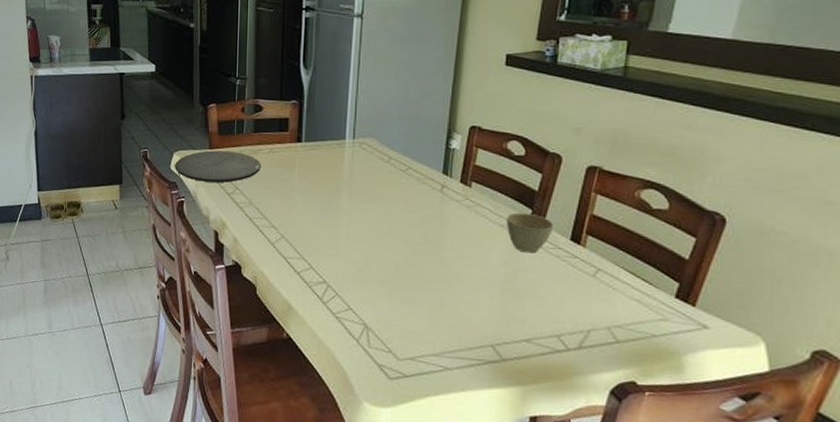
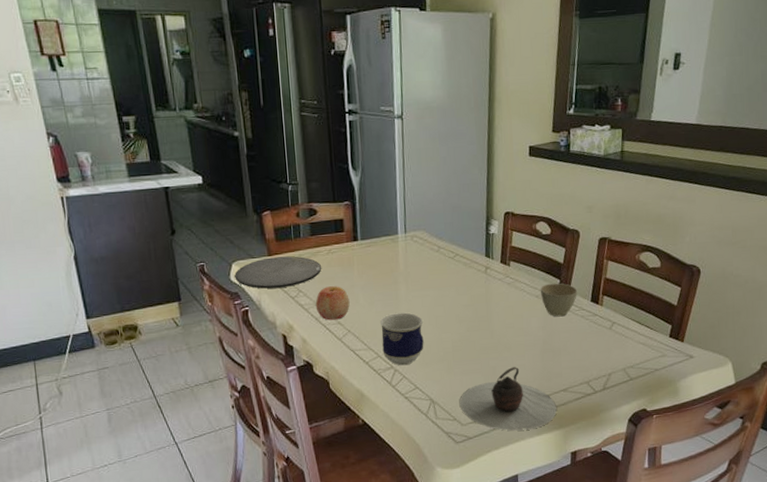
apple: none [251,187,287,223] -> present [315,286,350,320]
cup: none [316,223,364,282] -> present [380,312,424,366]
teapot: none [398,303,515,380] -> present [460,367,557,431]

